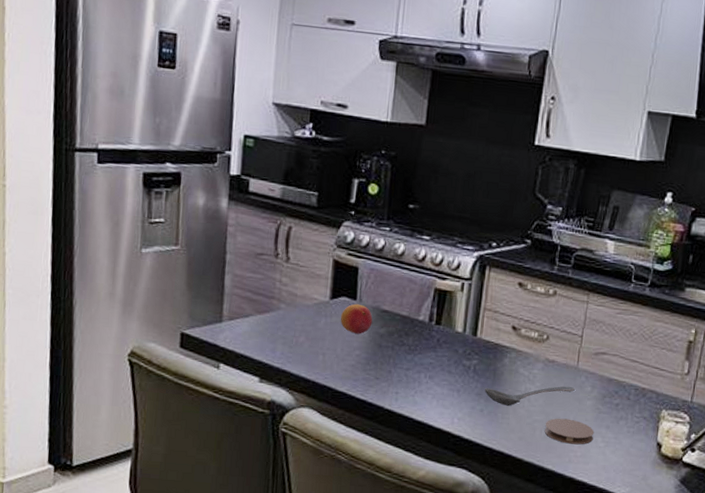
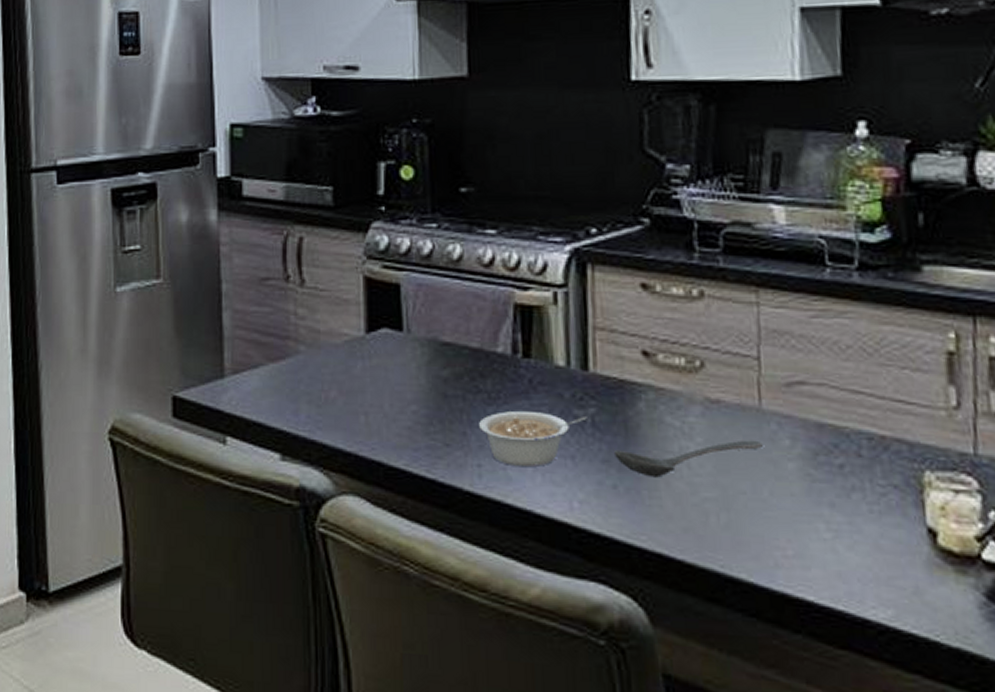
fruit: present [340,304,373,334] -> none [383,336,430,381]
legume: none [400,359,471,396] -> present [479,410,587,468]
coaster: present [544,418,595,445] -> none [722,493,811,537]

